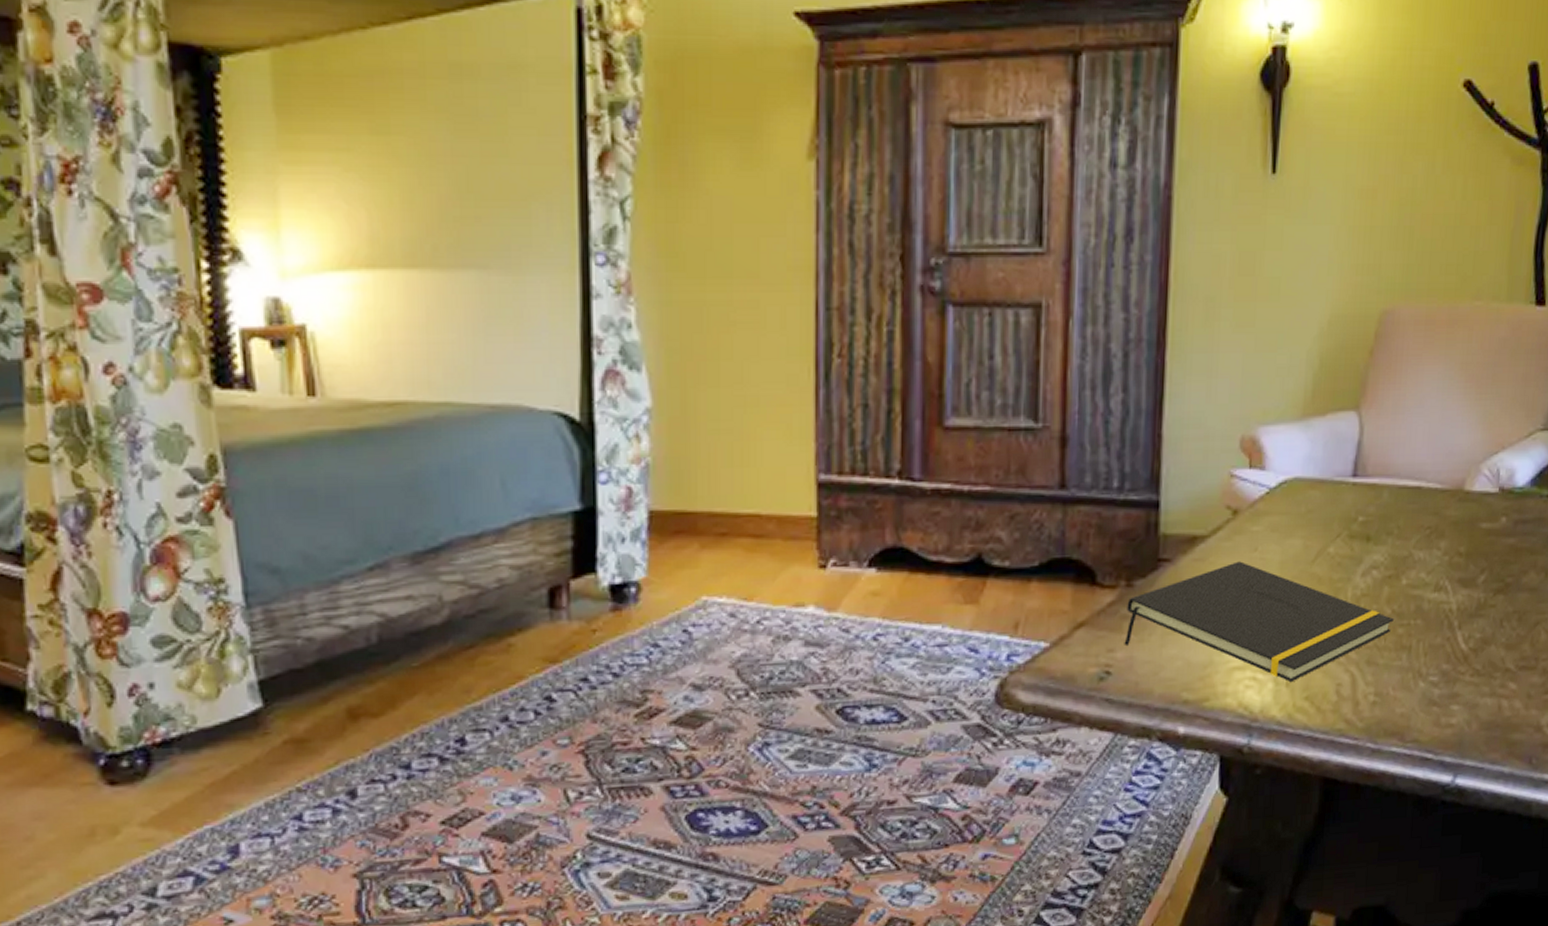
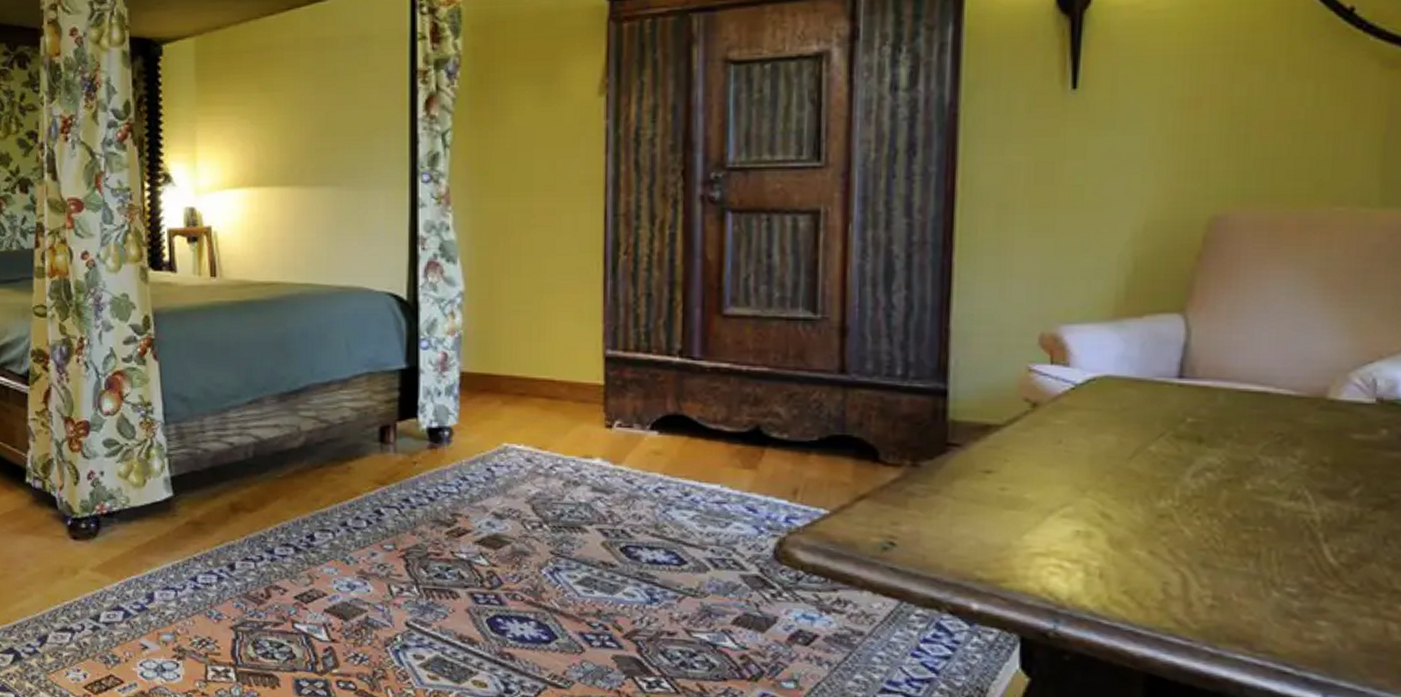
notepad: present [1124,561,1394,683] -> none [909,452,1236,575]

